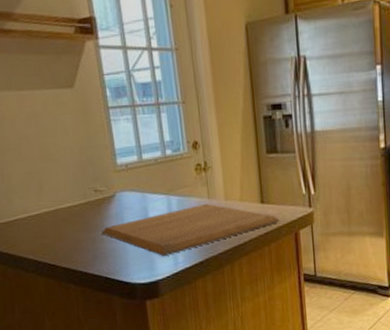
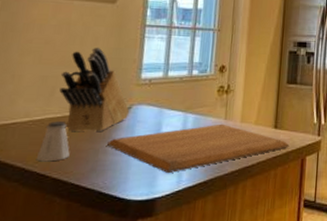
knife block: none [42,136,115,224] -> present [59,47,130,132]
saltshaker: none [44,214,72,254] -> present [36,122,70,162]

